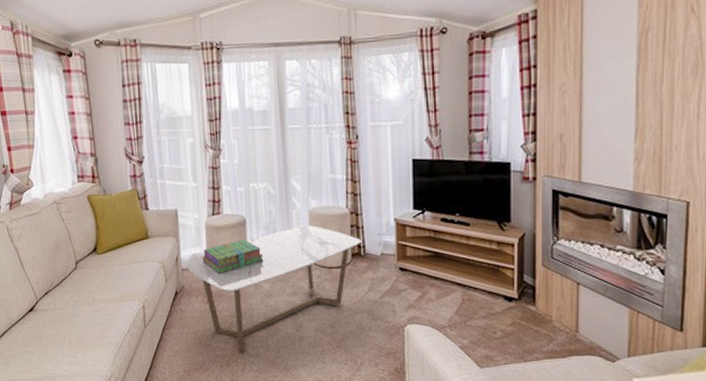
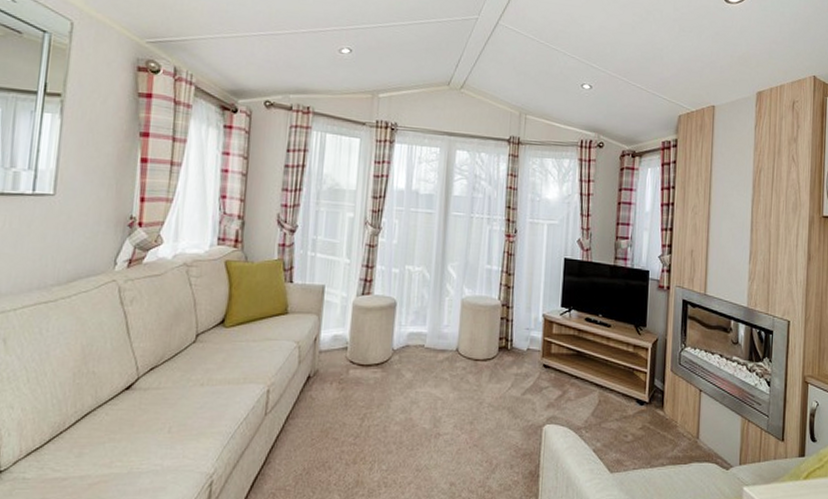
coffee table: present [183,225,361,353] -> none [322,314,509,450]
stack of books: present [202,239,264,275] -> none [343,323,410,360]

